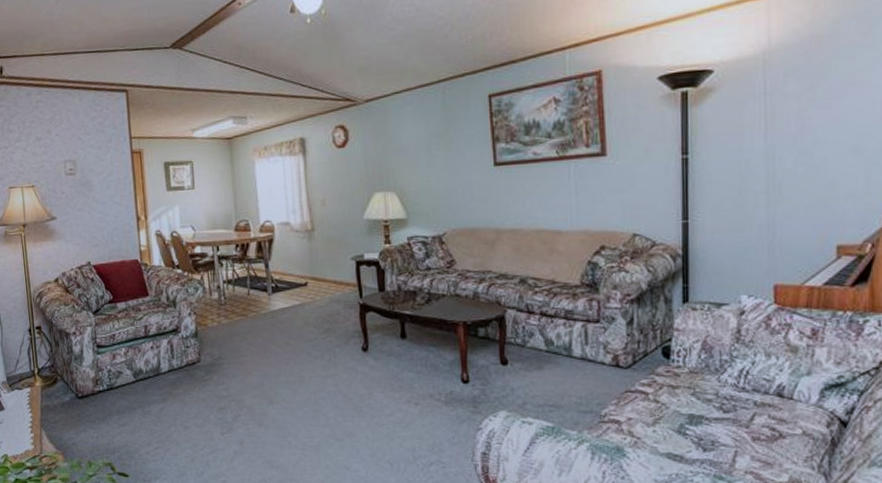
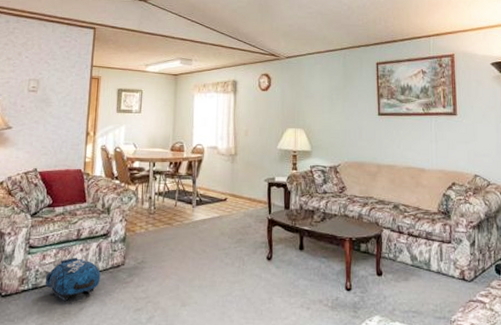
backpack: none [119,355,177,401] -> present [45,257,101,301]

